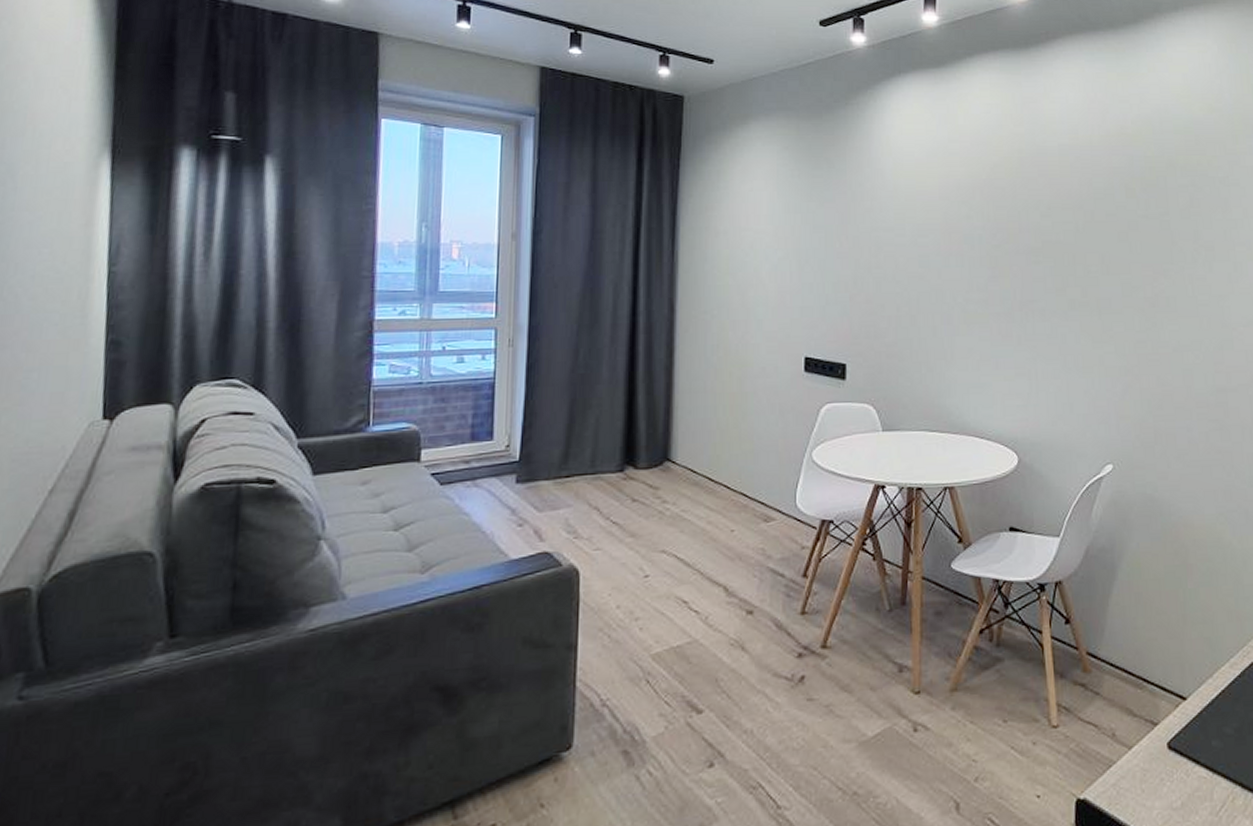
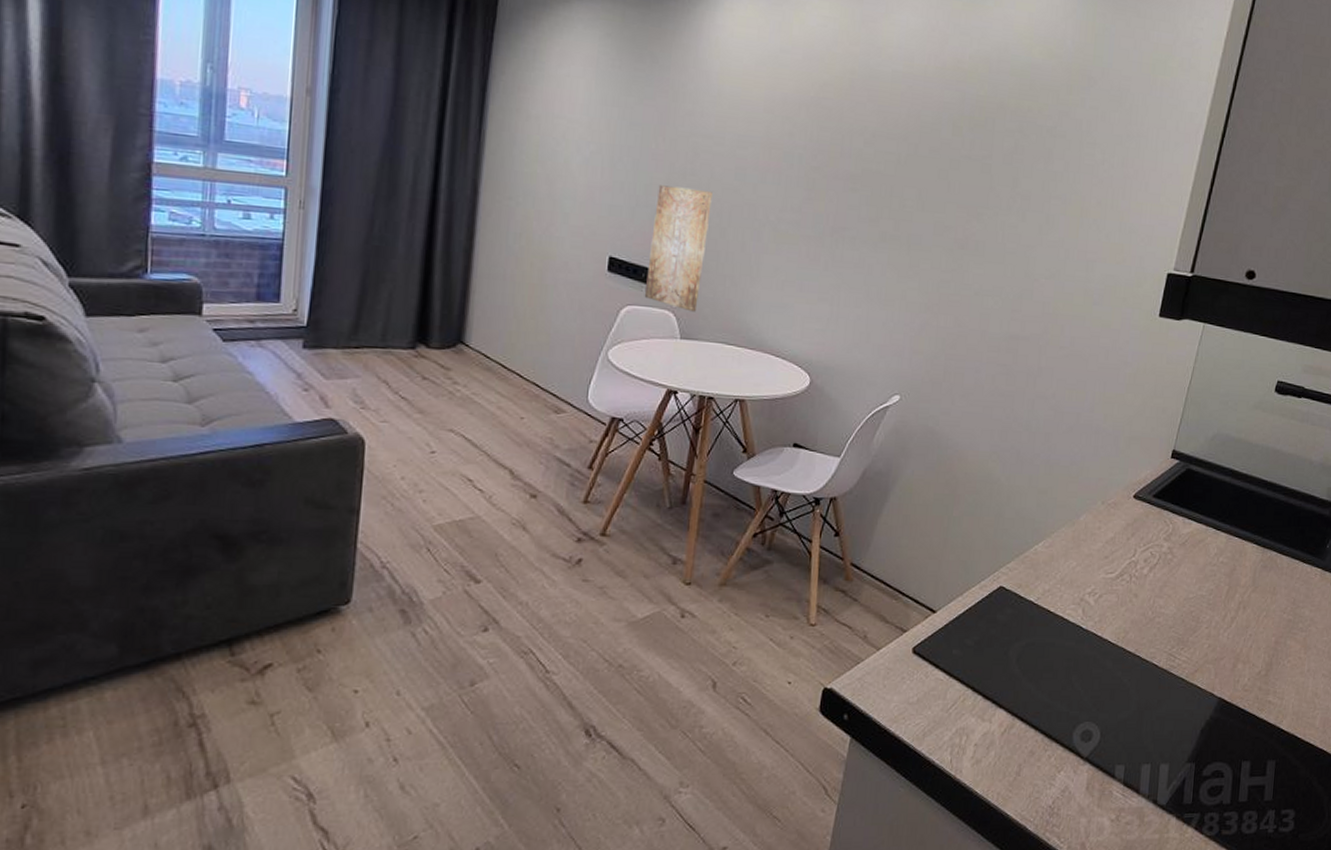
wall art: none [842,281,899,403] -> present [644,185,712,312]

